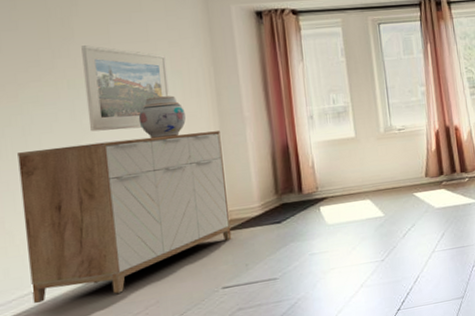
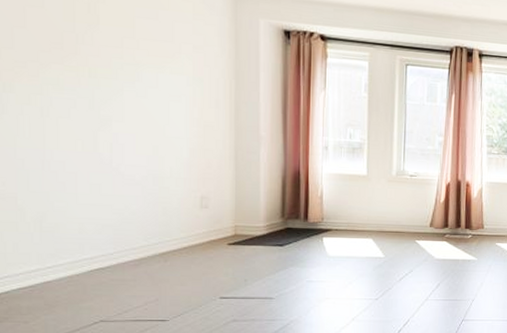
sideboard: present [18,131,232,304] -> none [35,132,235,285]
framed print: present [81,45,170,132] -> none [106,35,190,129]
vase: present [138,95,186,138] -> none [156,100,202,143]

